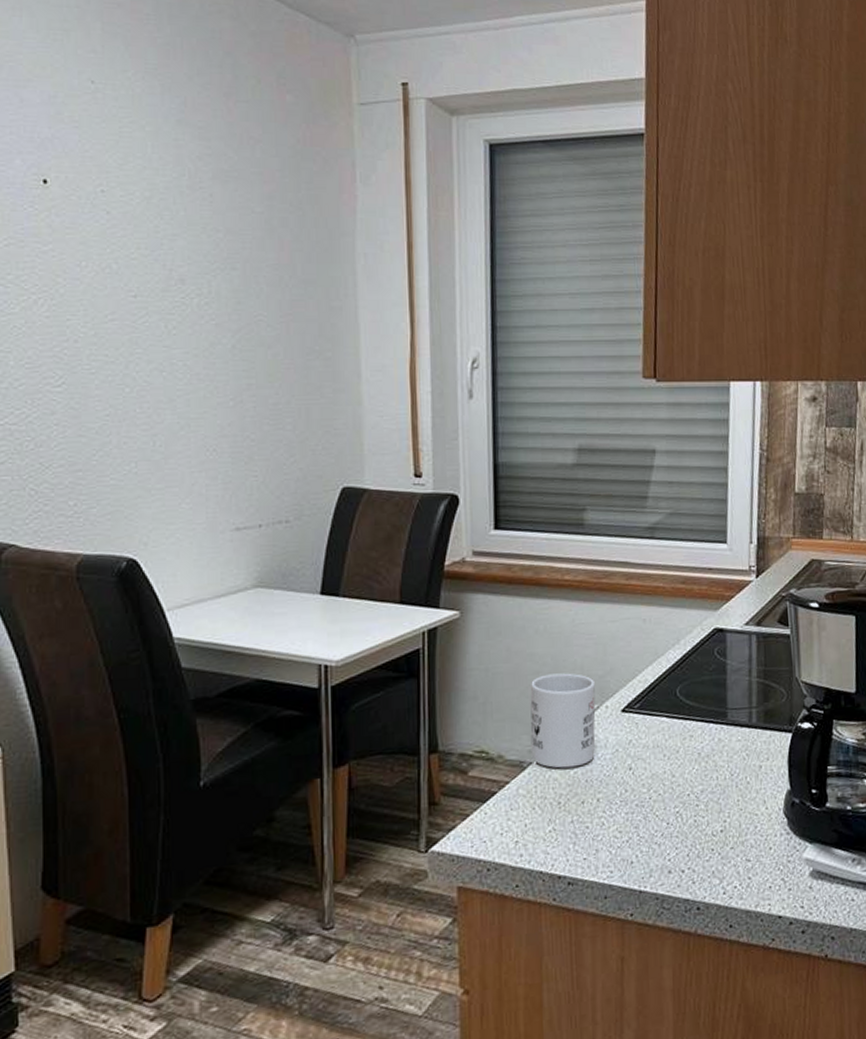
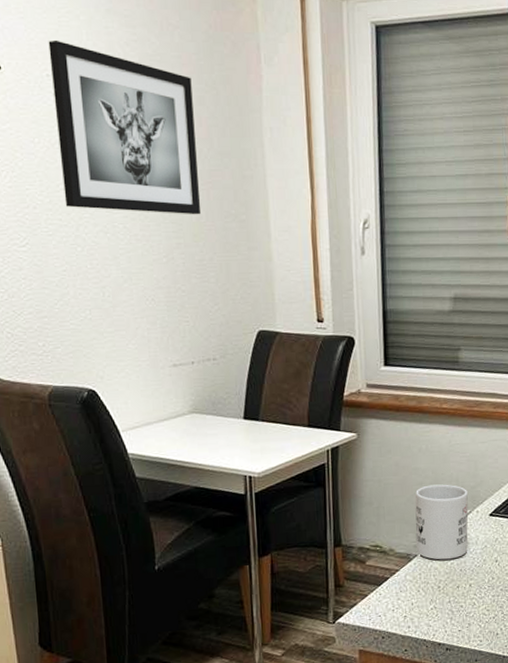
wall art: none [106,152,279,352] -> present [48,39,202,215]

